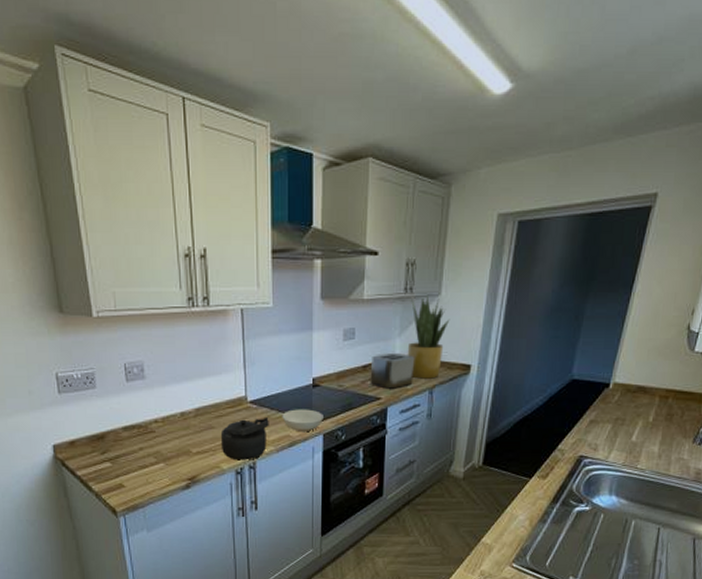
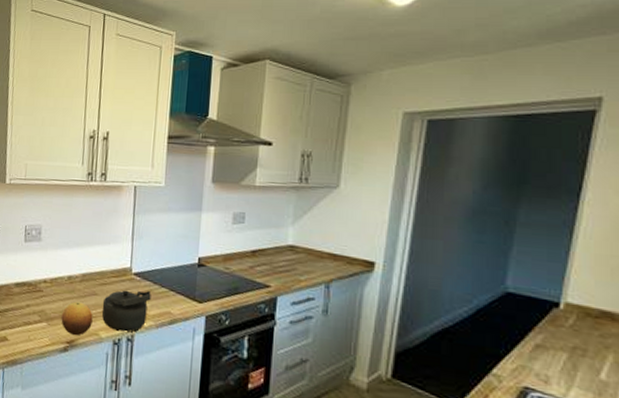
fruit: none [179,438,212,472] -> present [61,301,93,336]
bowl: present [282,409,323,433] -> none [164,286,207,312]
toaster: present [370,352,415,389] -> none [259,240,310,279]
planter: present [407,294,450,379] -> none [300,185,350,273]

